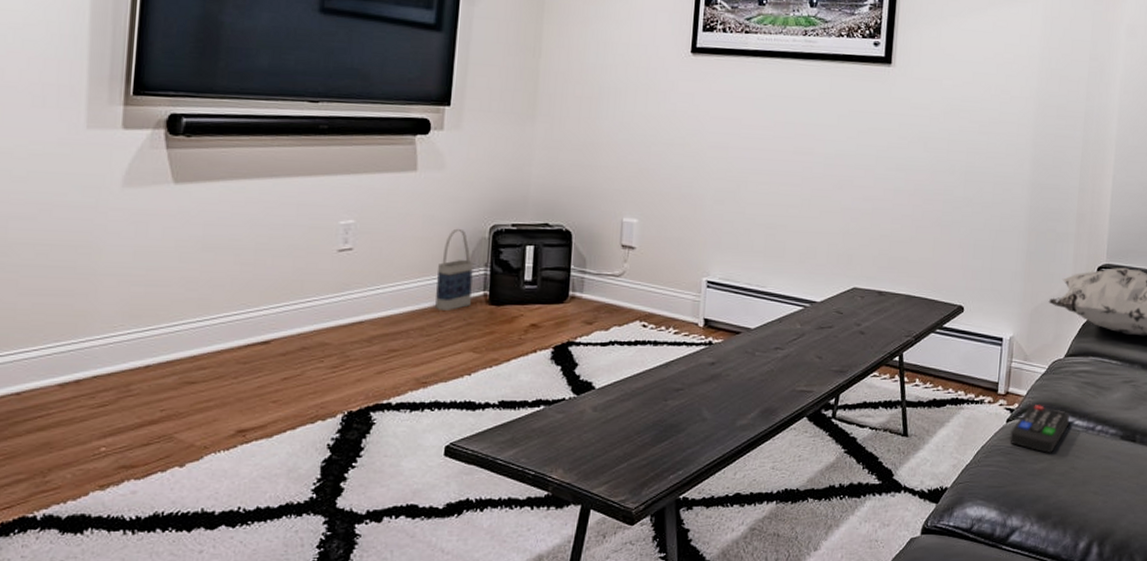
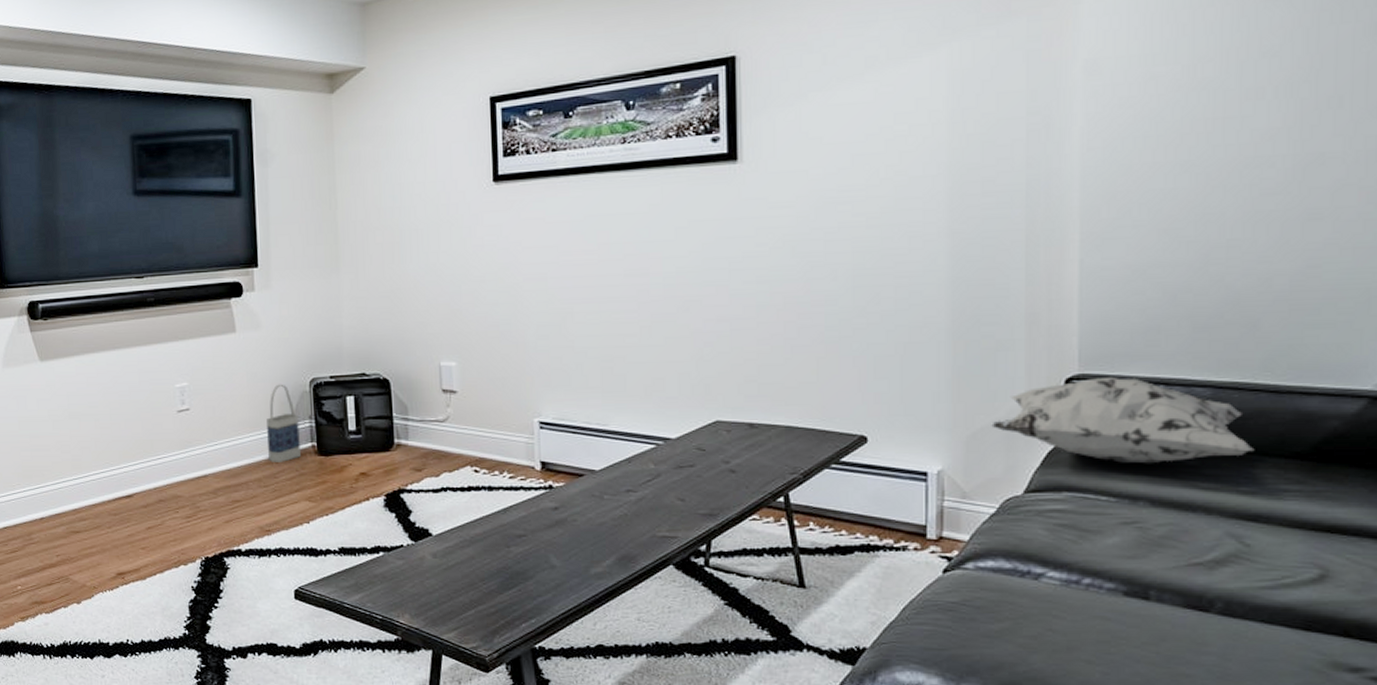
remote control: present [1009,405,1069,453] -> none [950,552,1038,611]

